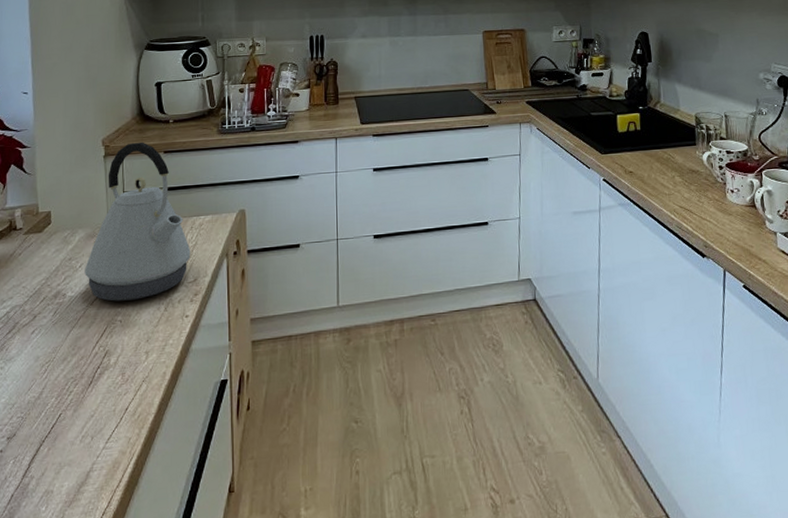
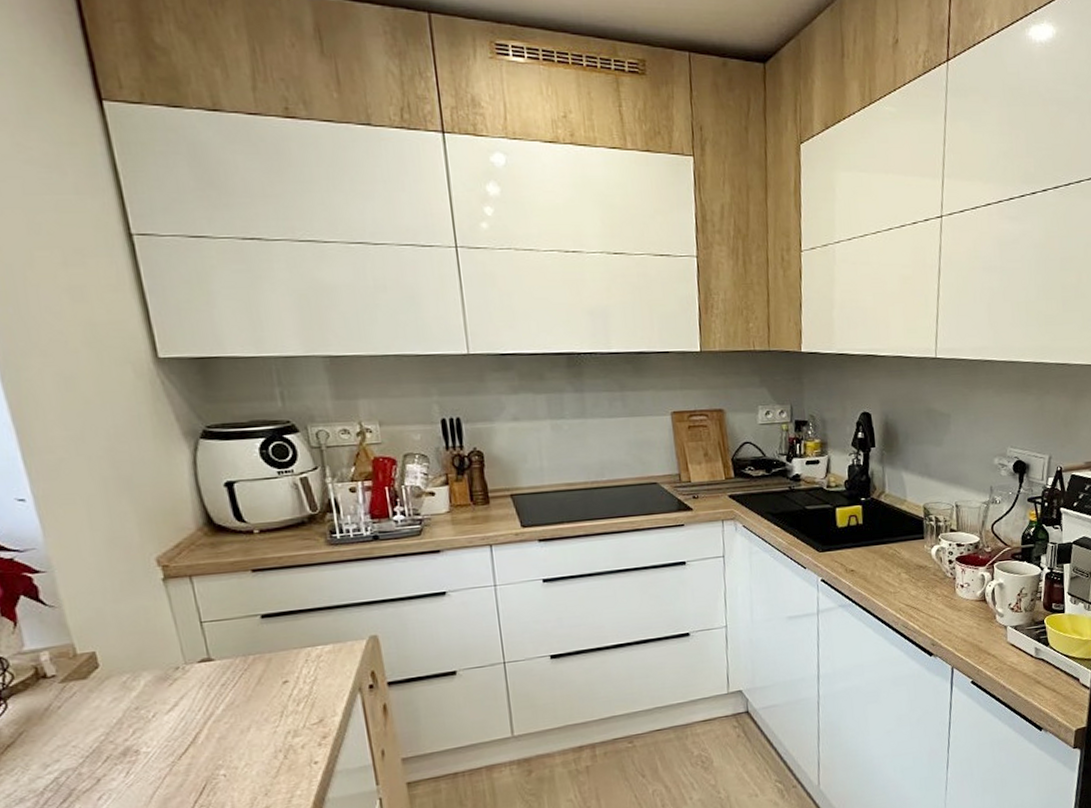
kettle: present [85,142,191,301] -> none [161,559,311,754]

